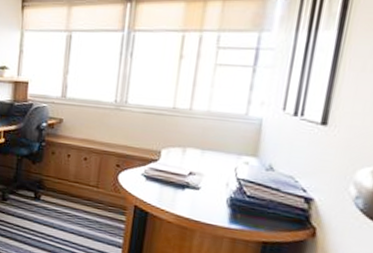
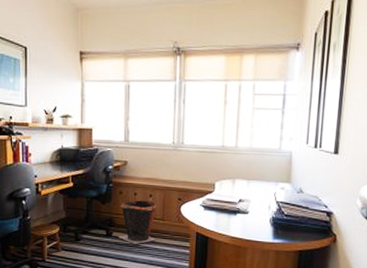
waste bin: none [47,162,92,212] -> present [118,198,157,245]

